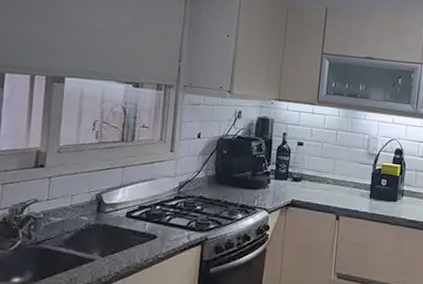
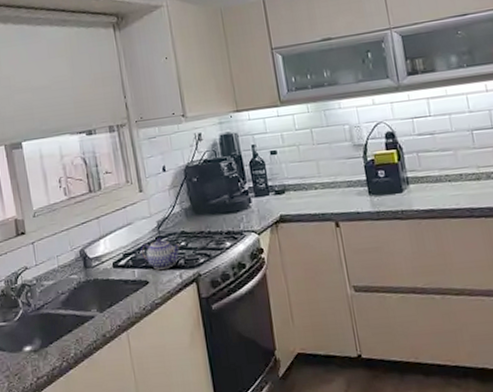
teapot: none [156,197,196,228] -> present [140,237,181,270]

